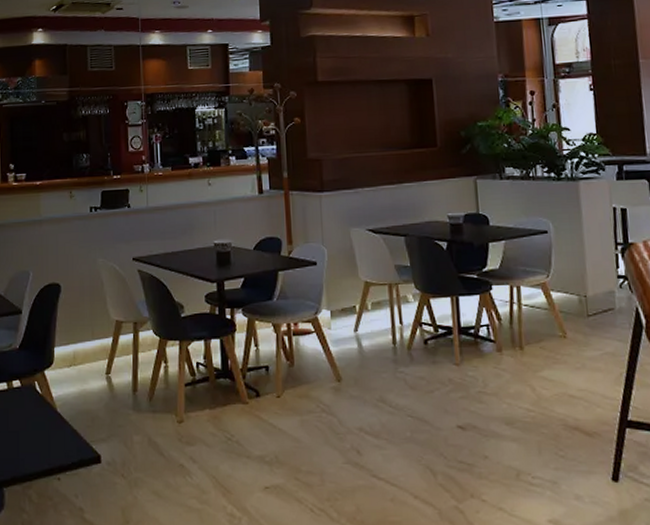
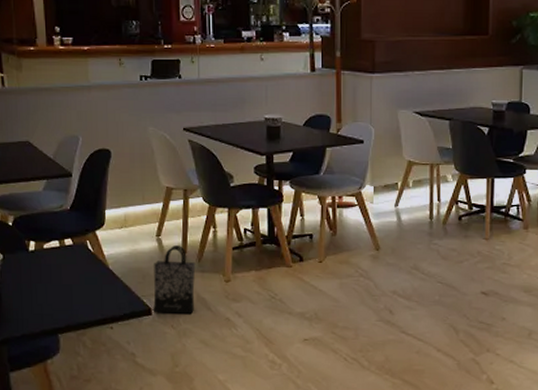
shopping bag: none [103,384,147,462] -> present [153,246,196,315]

